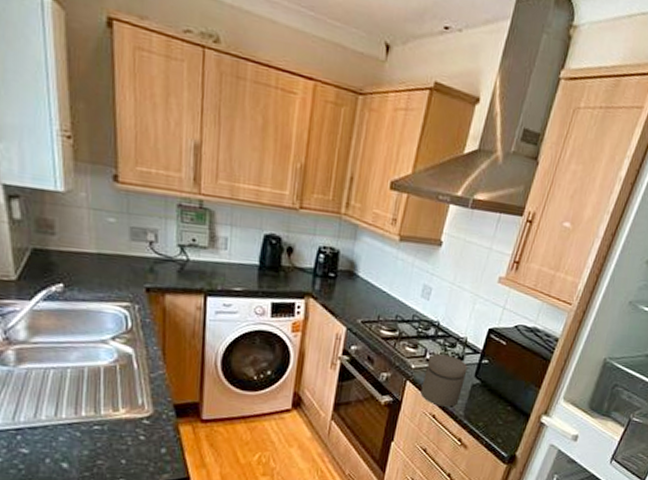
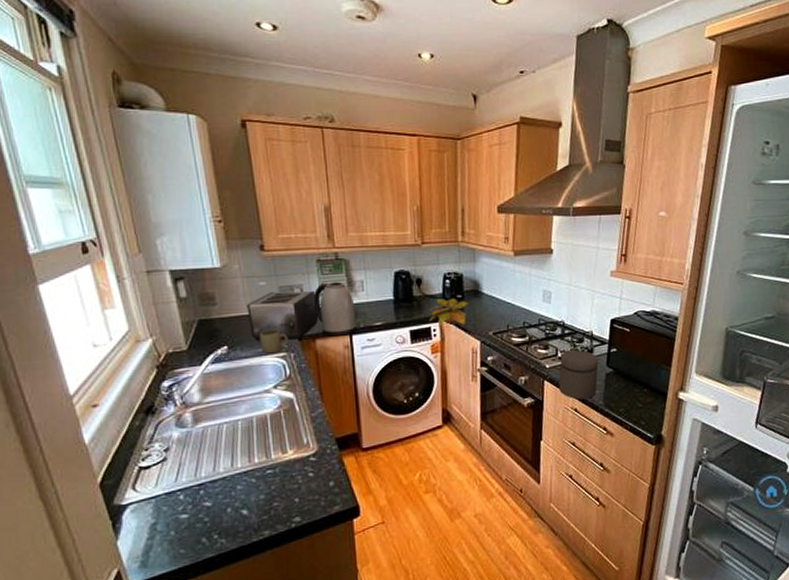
toaster: none [90,231,172,290] -> present [247,290,319,340]
mug: none [101,273,135,301] -> present [259,329,289,354]
kettle: none [169,231,215,296] -> present [314,281,357,337]
plant: none [294,273,340,307] -> present [428,298,468,325]

